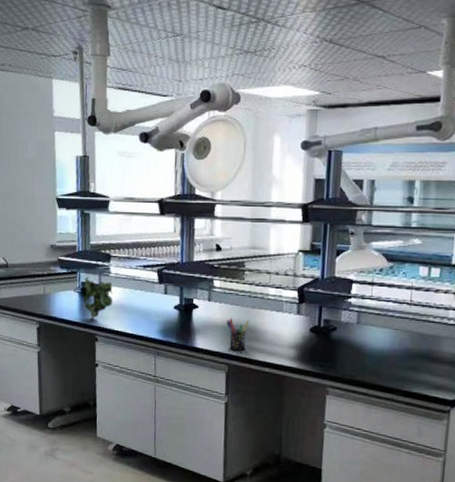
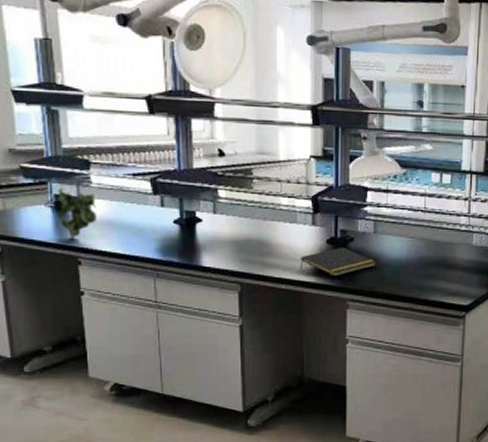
pen holder: present [226,318,250,351] -> none [236,232,262,267]
notepad: none [283,335,357,364] -> present [300,247,376,277]

